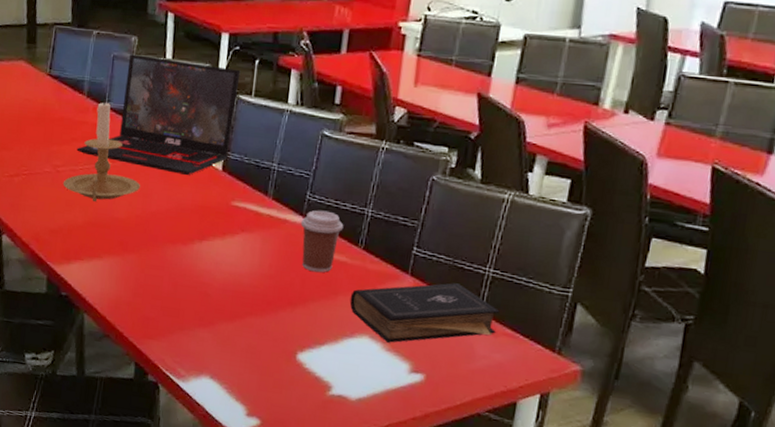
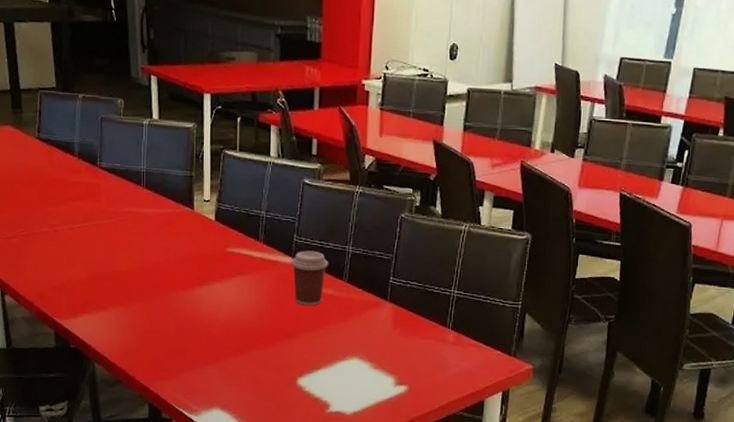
candle holder: present [63,99,141,201] -> none [62,159,140,257]
laptop: present [76,54,241,176] -> none [72,116,225,227]
book: present [349,283,500,343] -> none [339,305,465,362]

